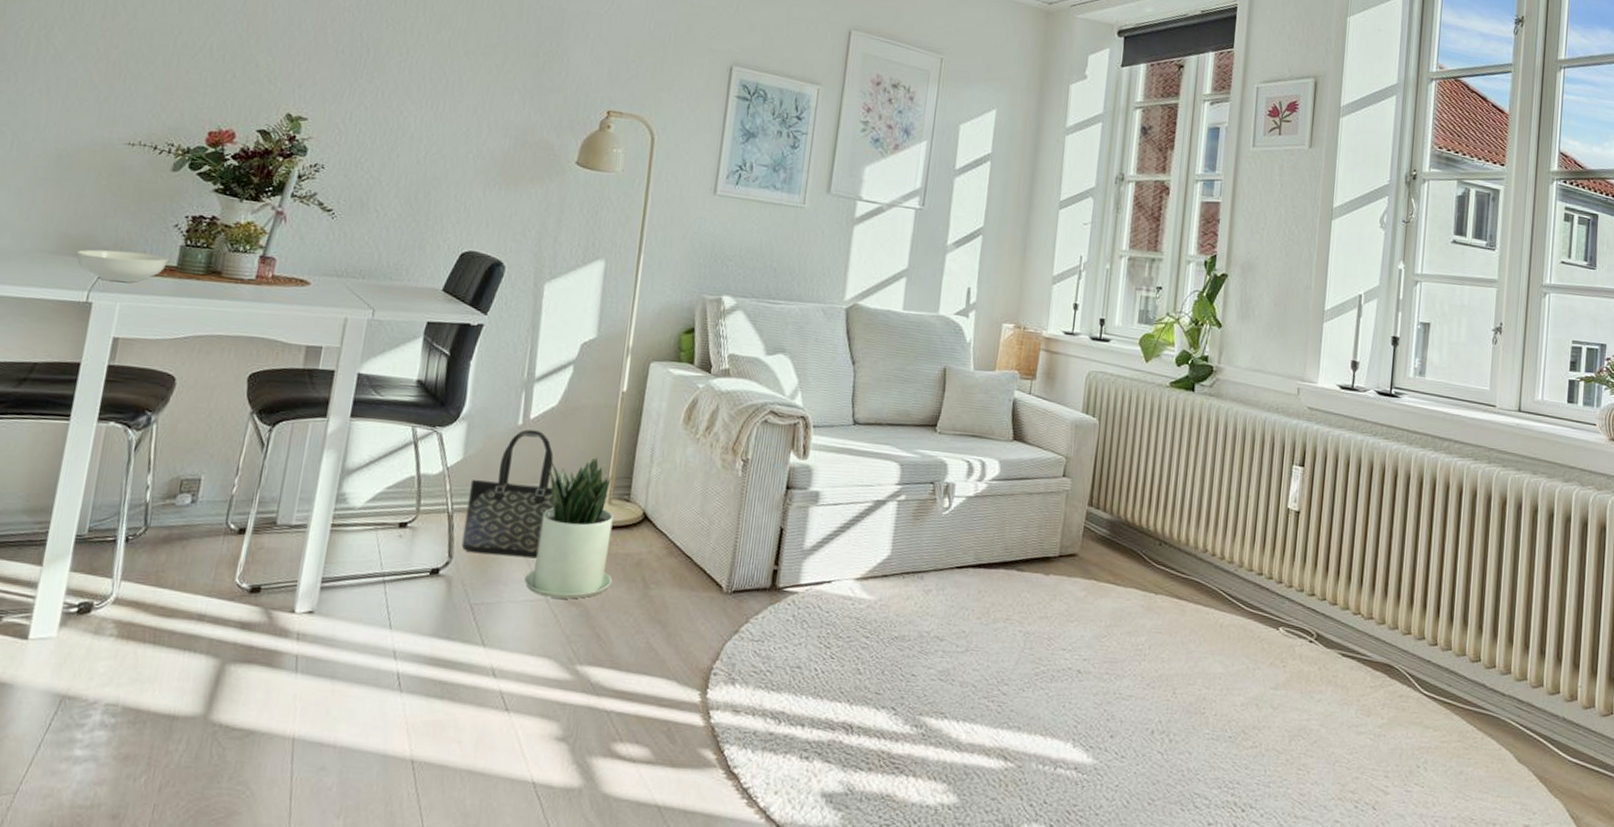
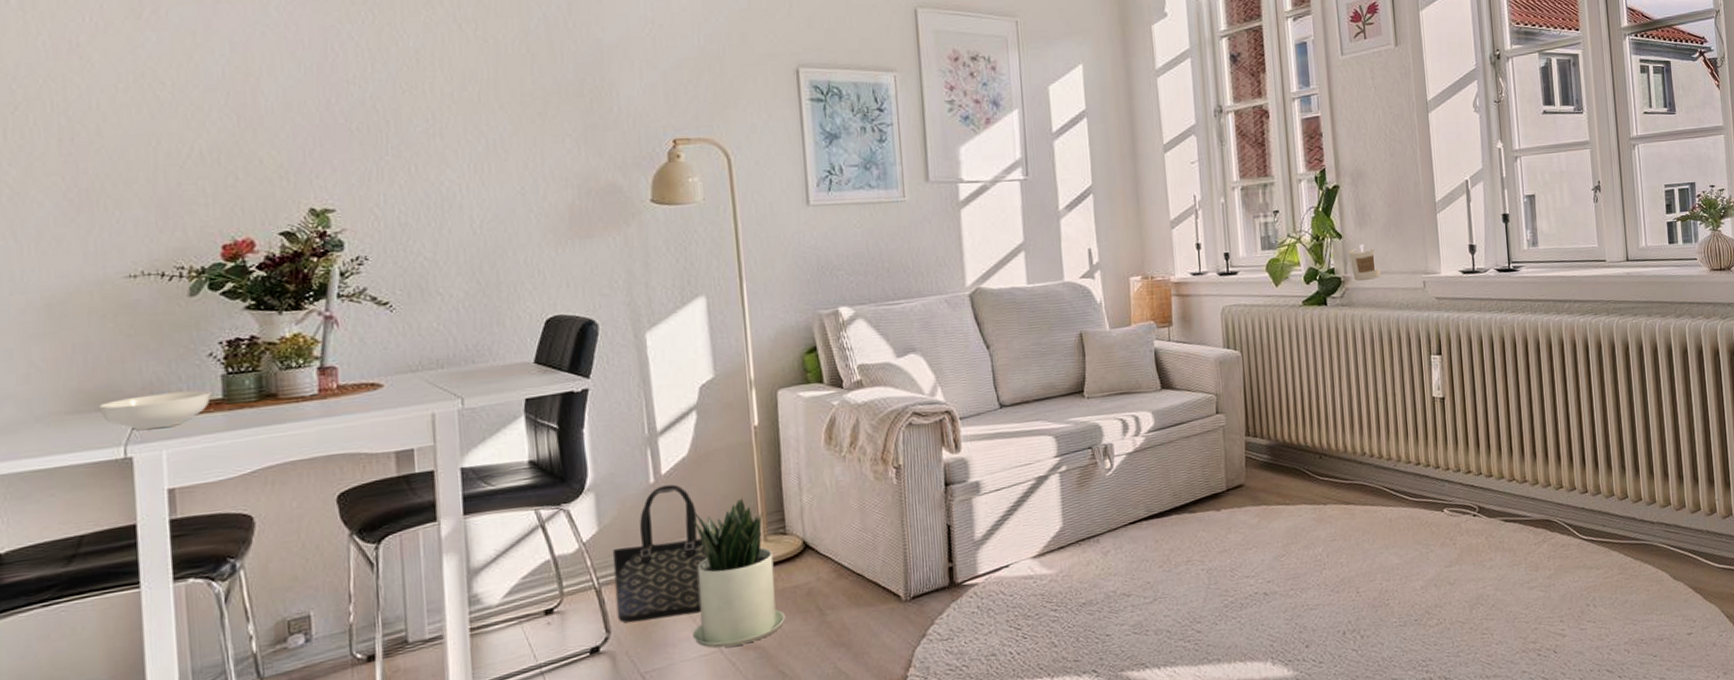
candle: none [1225,337,1256,376] -> present [1348,244,1381,282]

